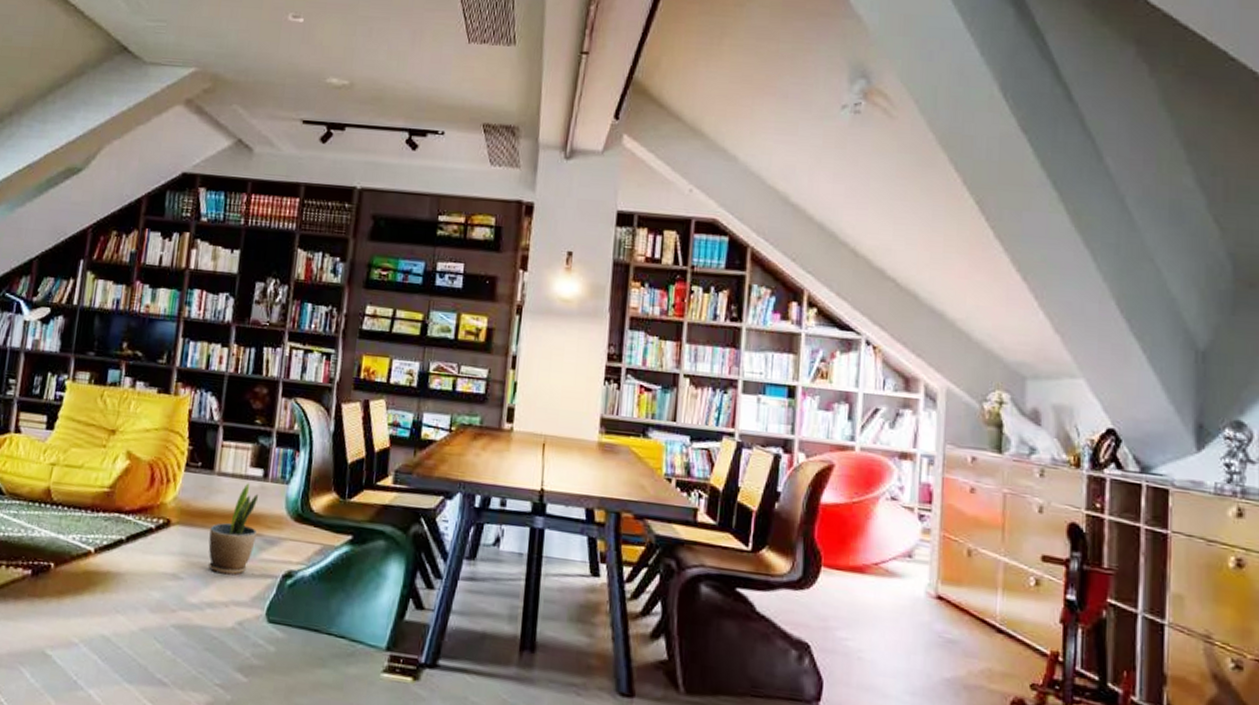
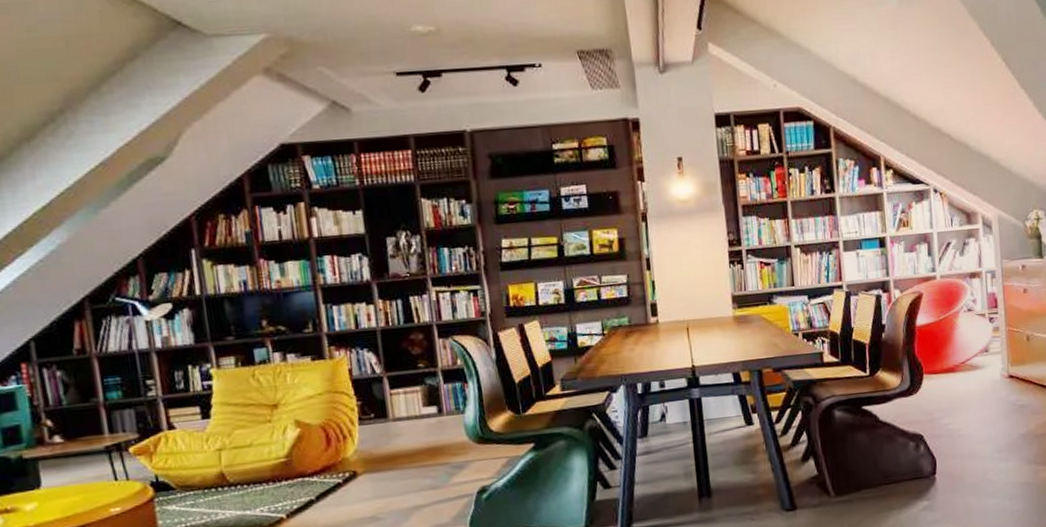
potted plant: present [208,483,259,576] -> none [398,421,445,506]

